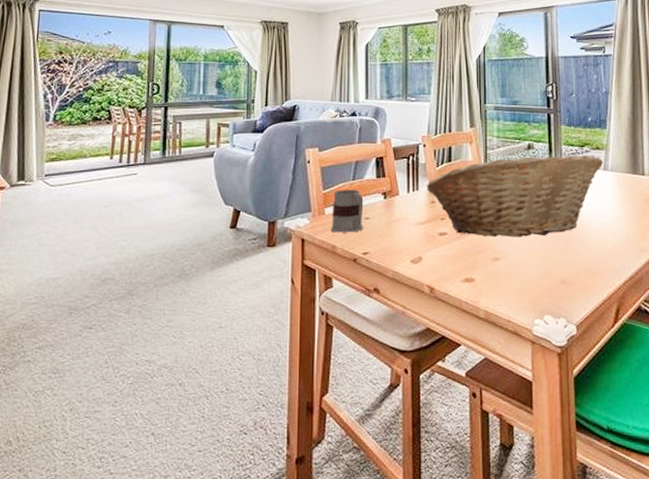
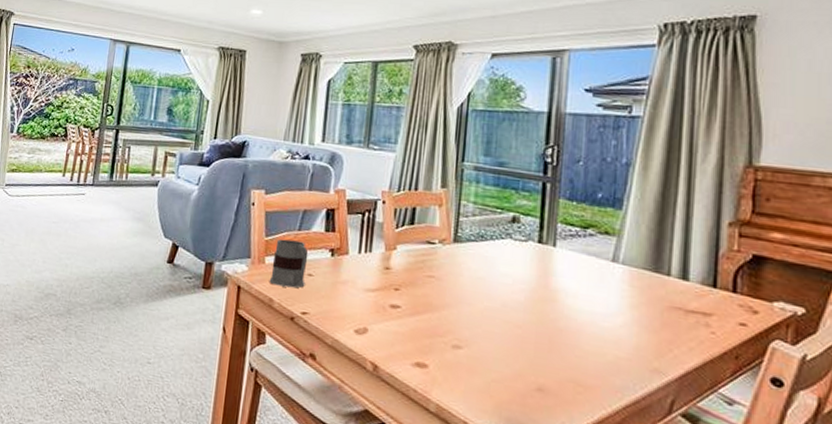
fruit basket: present [426,155,604,237] -> none [381,229,614,330]

